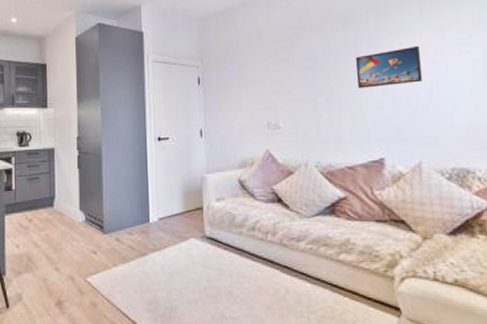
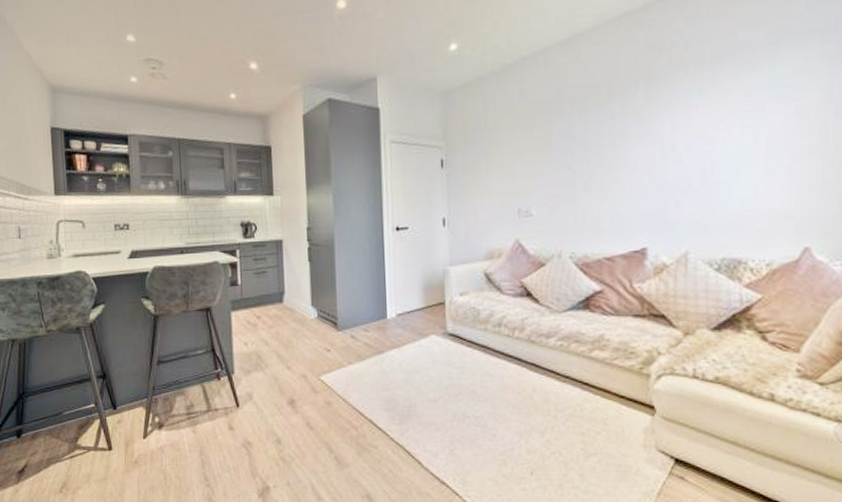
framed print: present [355,45,422,88] -> none [620,120,696,170]

